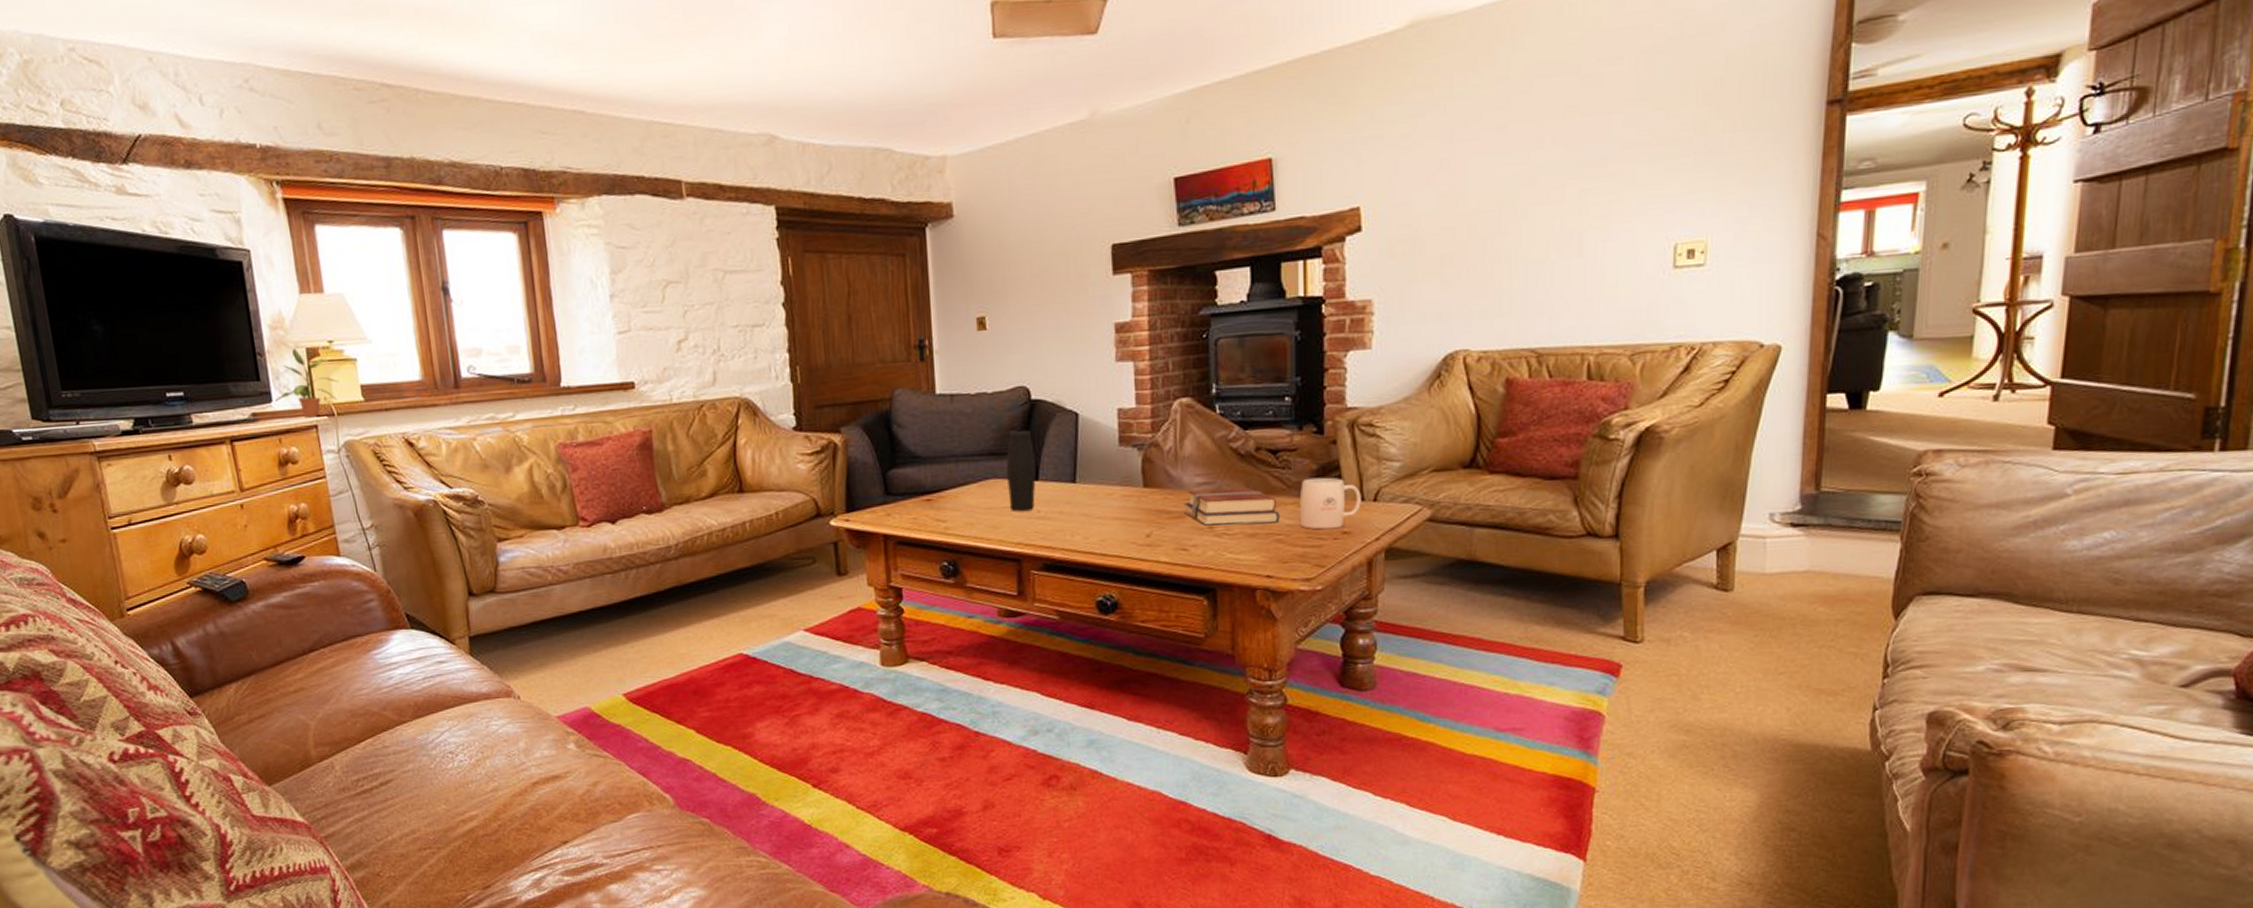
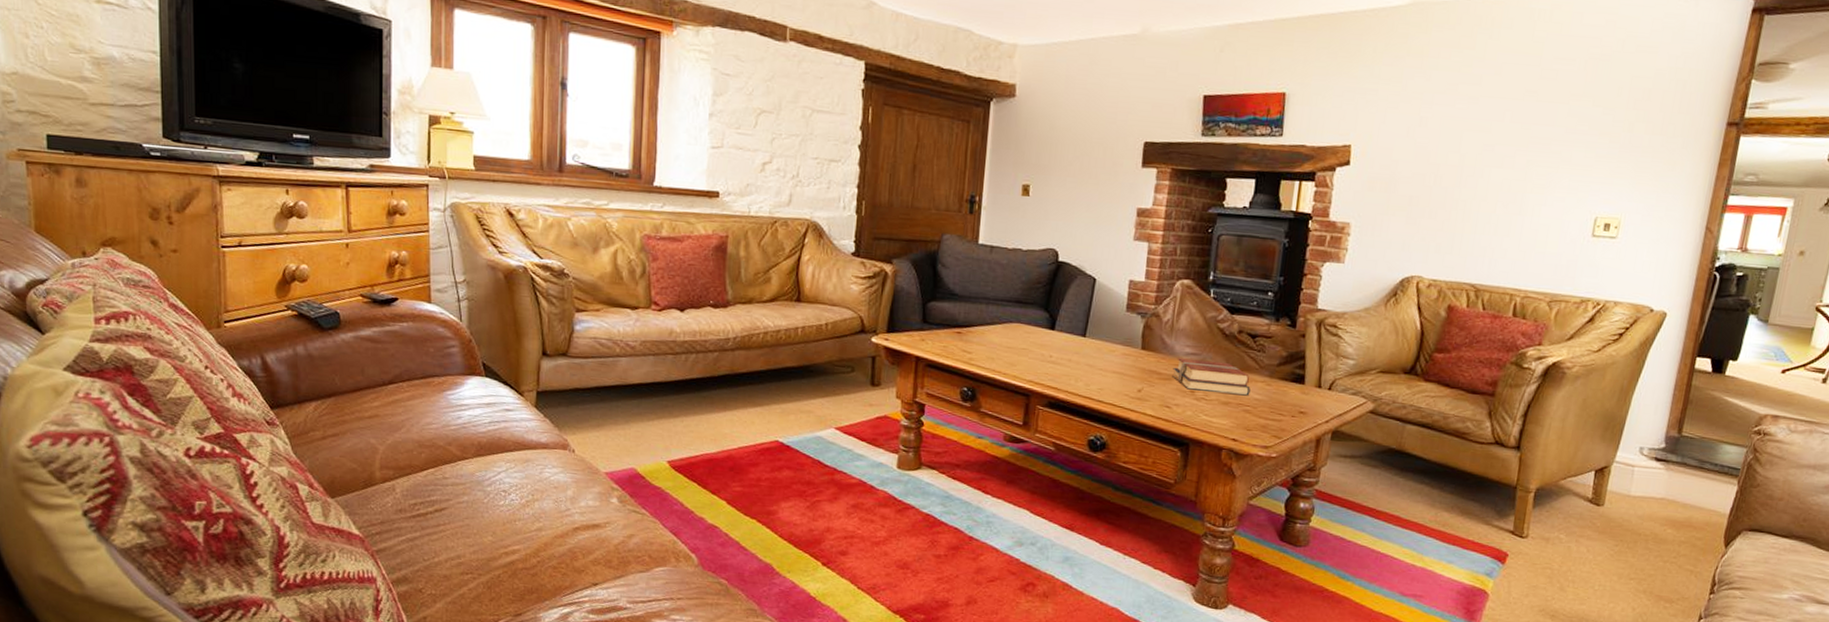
potted plant: present [275,348,339,418] -> none [393,114,455,177]
vase: present [1006,430,1036,513] -> none [1027,284,1055,356]
mug: present [1299,477,1361,530] -> none [1265,362,1319,408]

